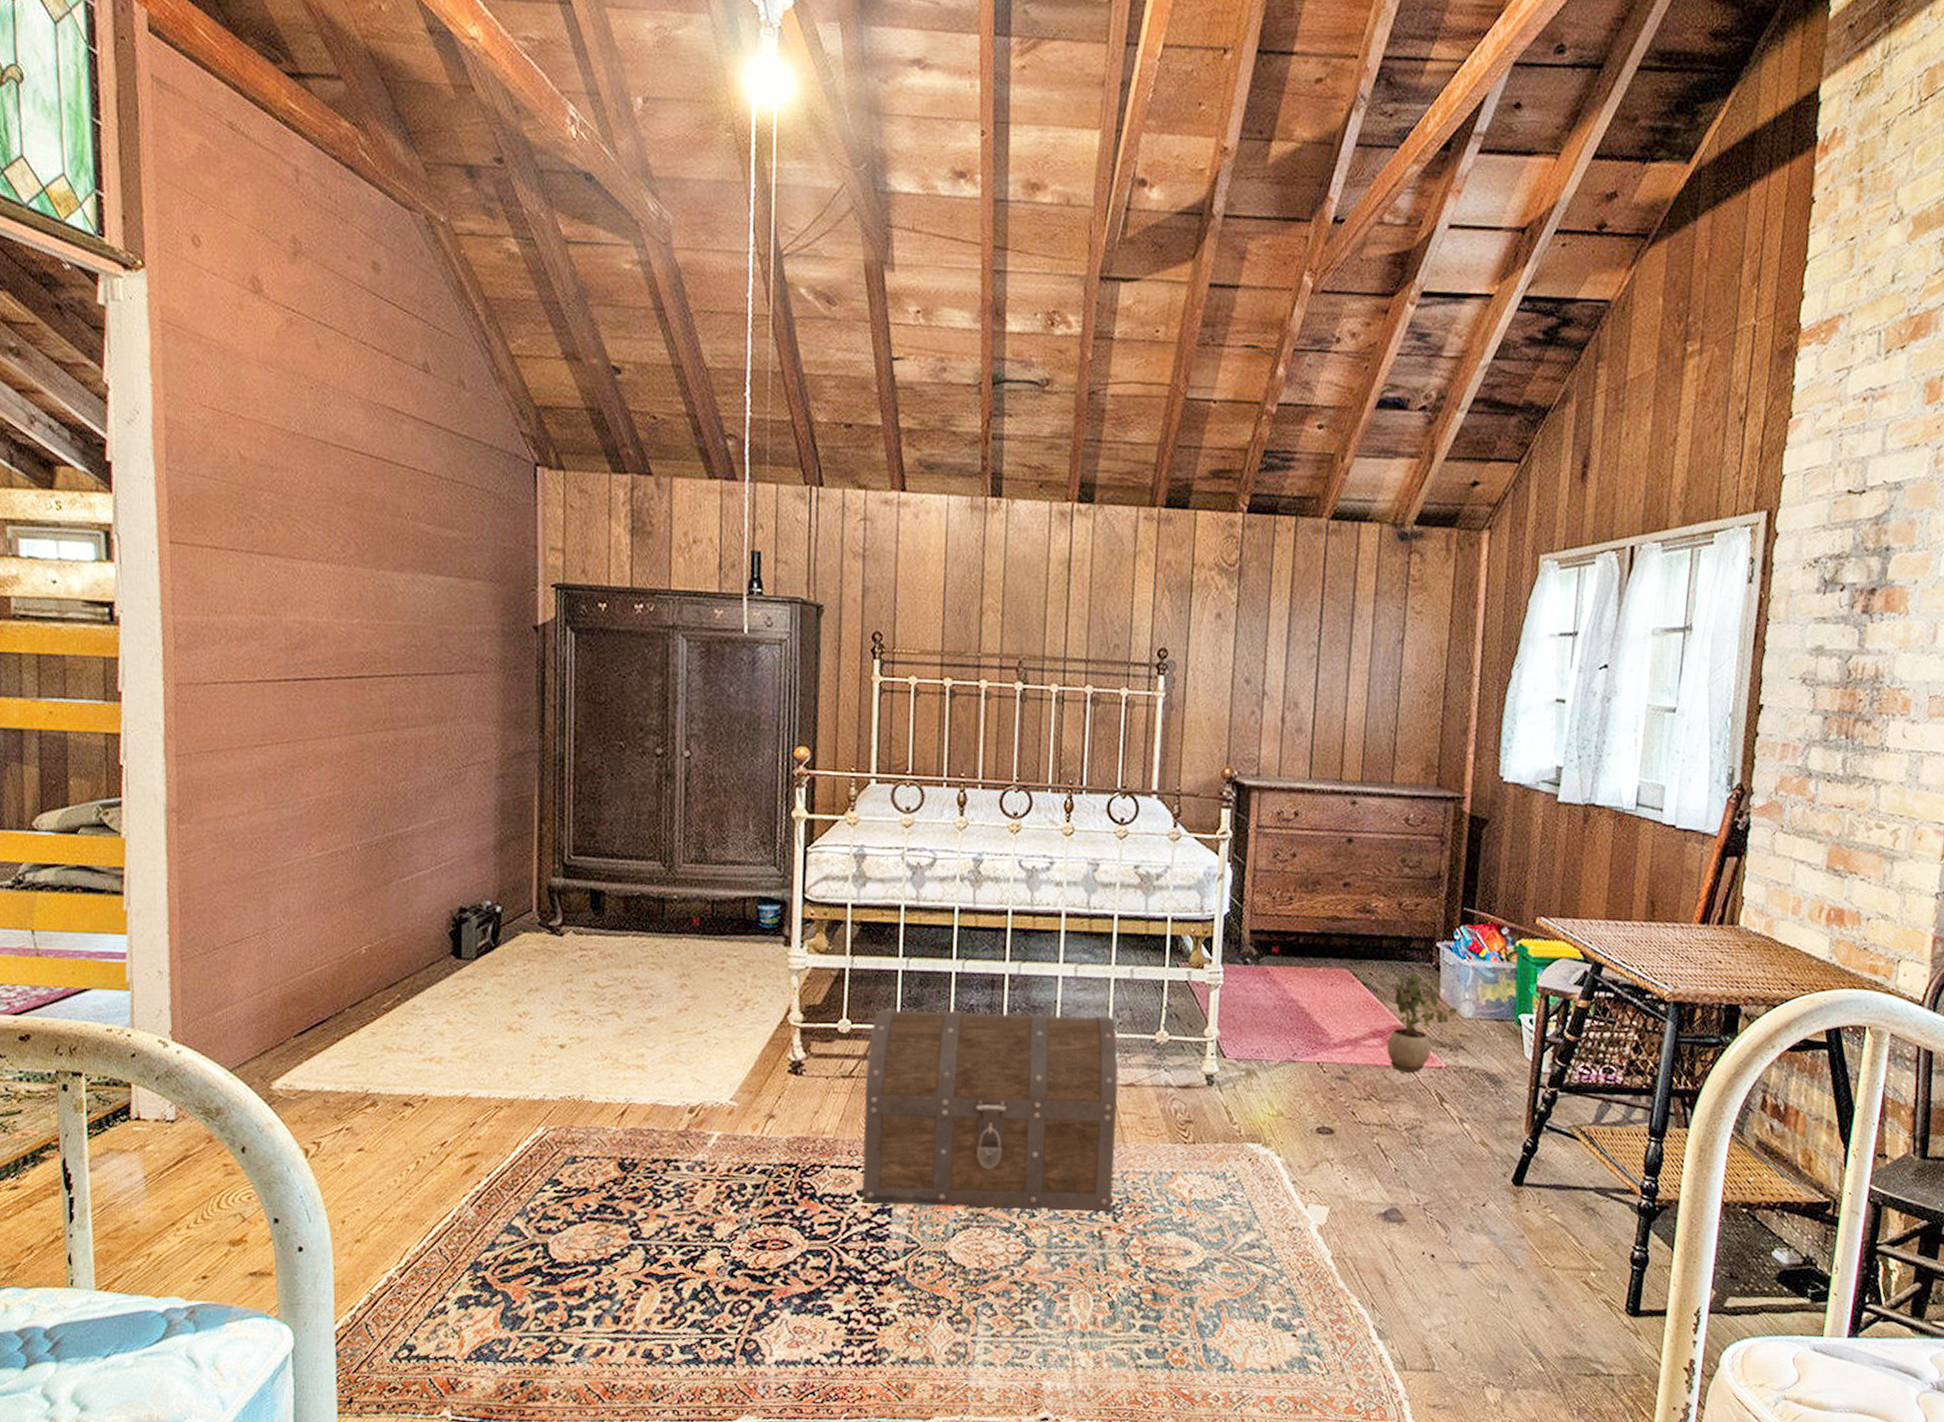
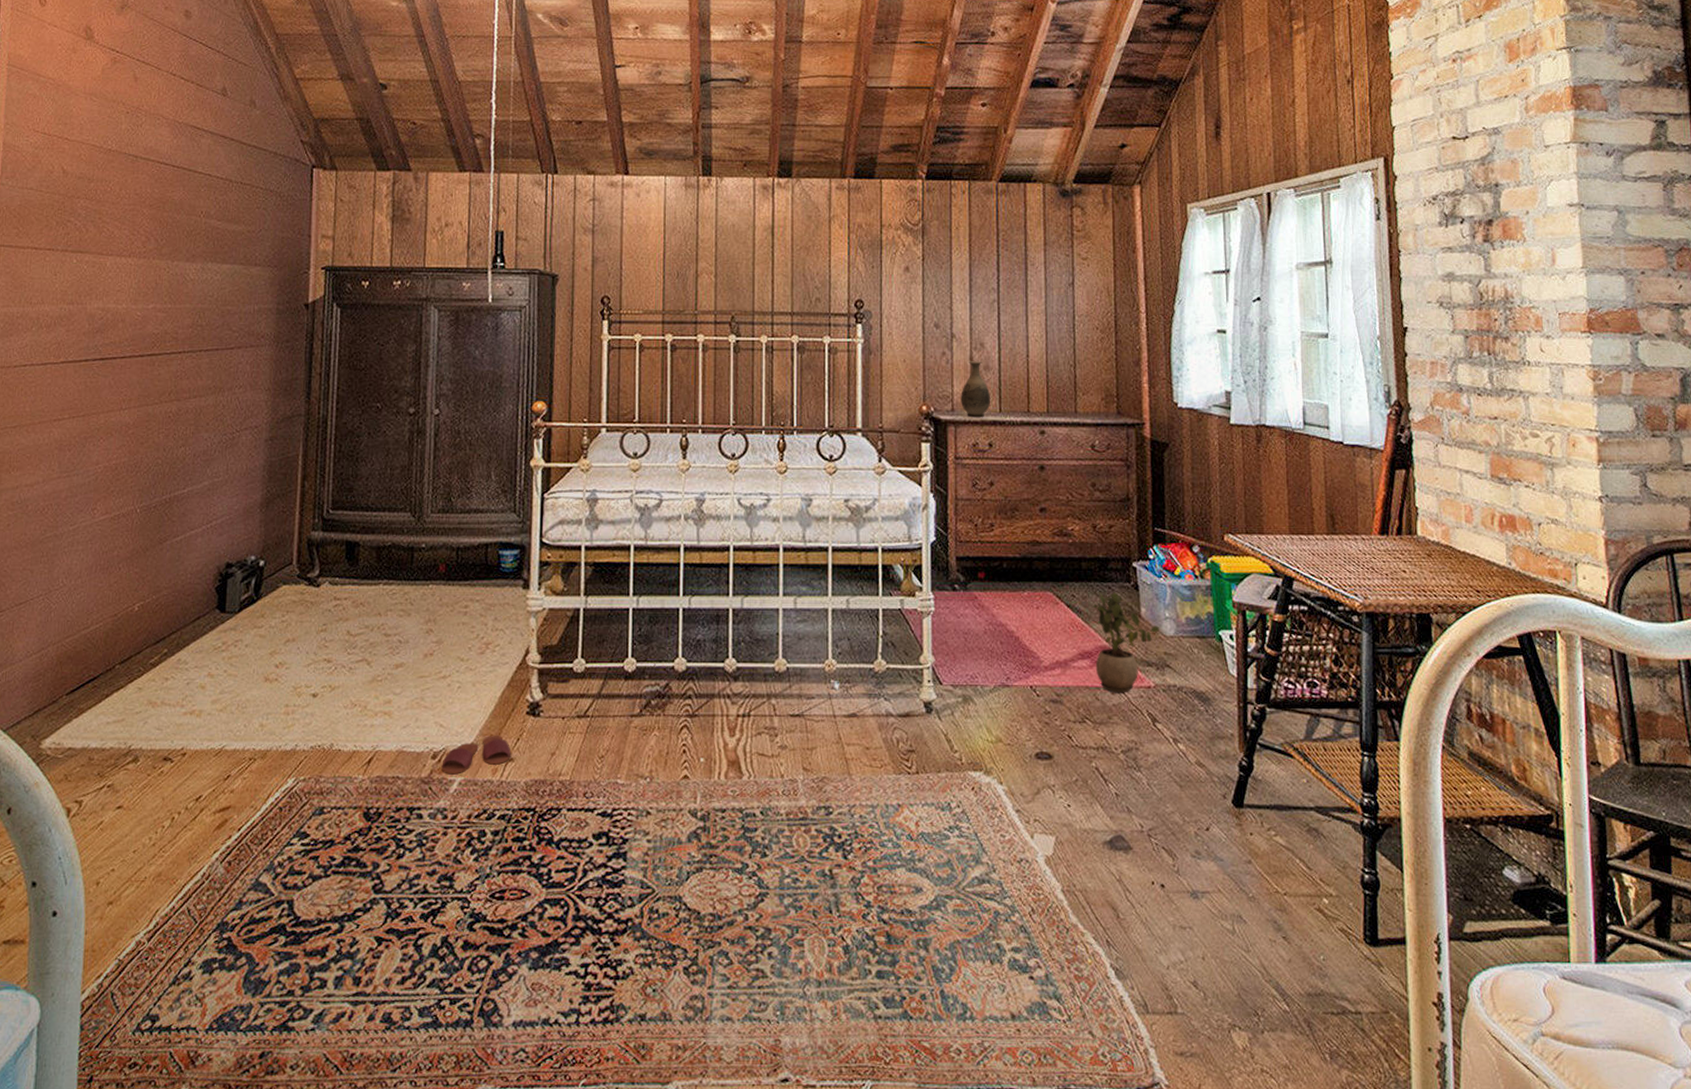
slippers: none [699,1091,773,1129] -> present [441,734,512,775]
trunk: present [861,1007,1119,1212] -> none [597,645,842,849]
vase: none [1267,722,1301,785] -> present [961,361,991,418]

